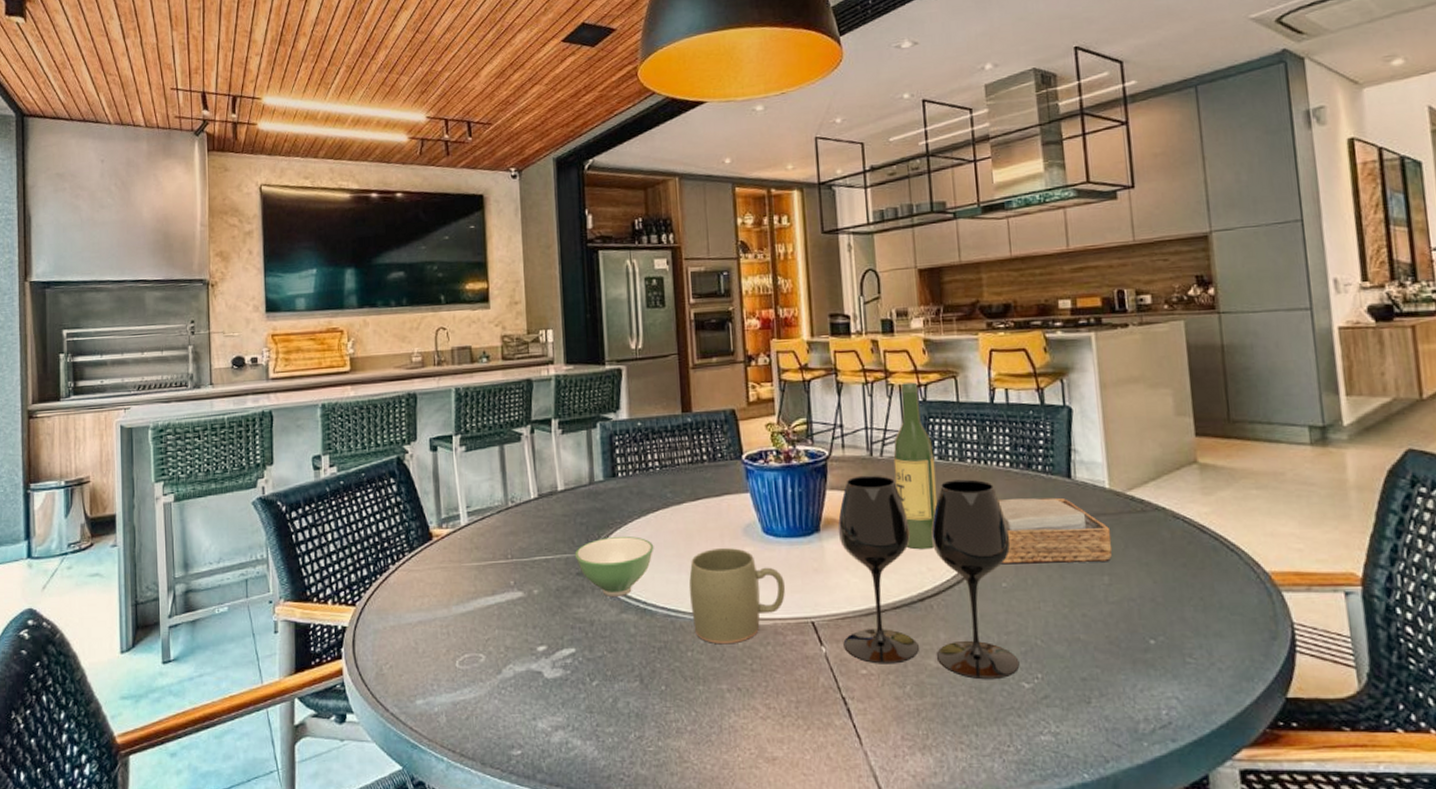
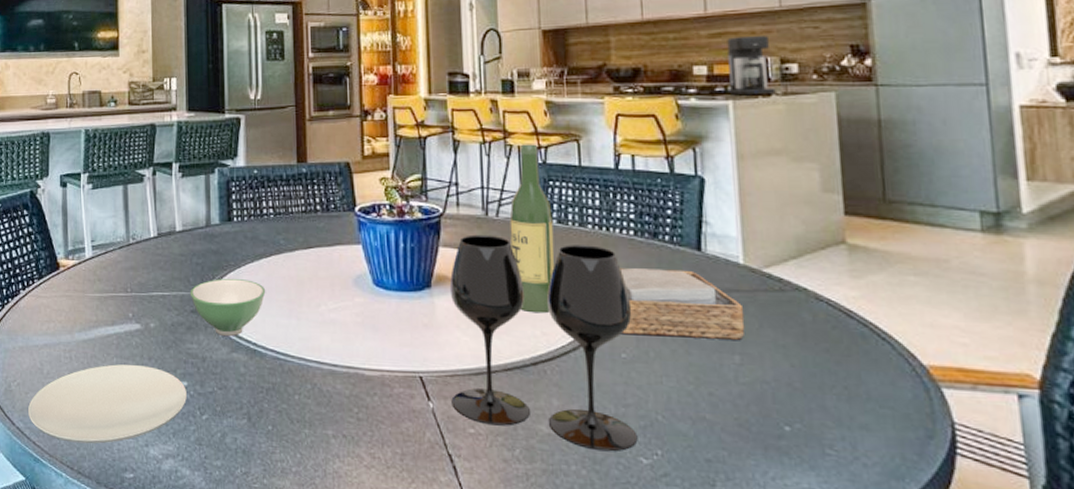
plate: none [403,634,575,724] -> present [28,364,187,444]
mug: present [688,548,786,645] -> none [298,297,395,391]
coffee maker: none [1088,269,1133,328] -> present [727,36,776,96]

